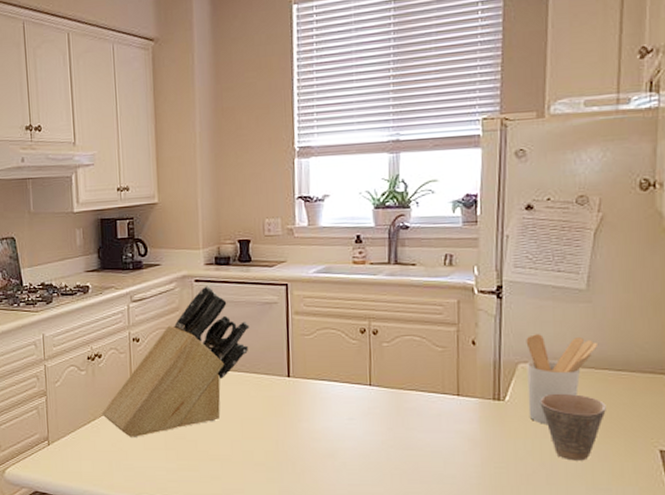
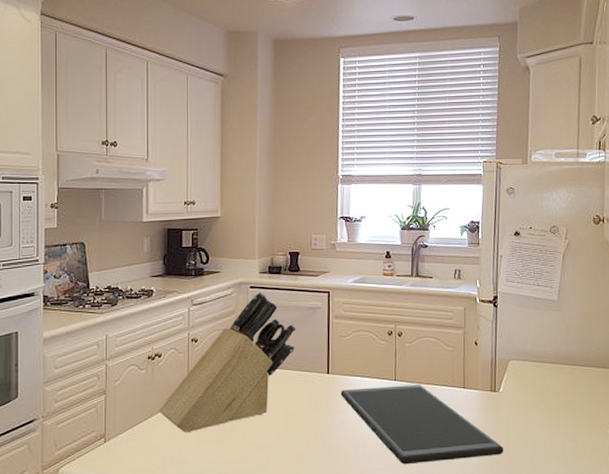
cutting board: none [304,391,512,481] -> present [340,385,504,465]
utensil holder: present [526,334,599,424] -> none [515,336,567,411]
cup: present [539,393,606,461] -> none [525,385,573,441]

